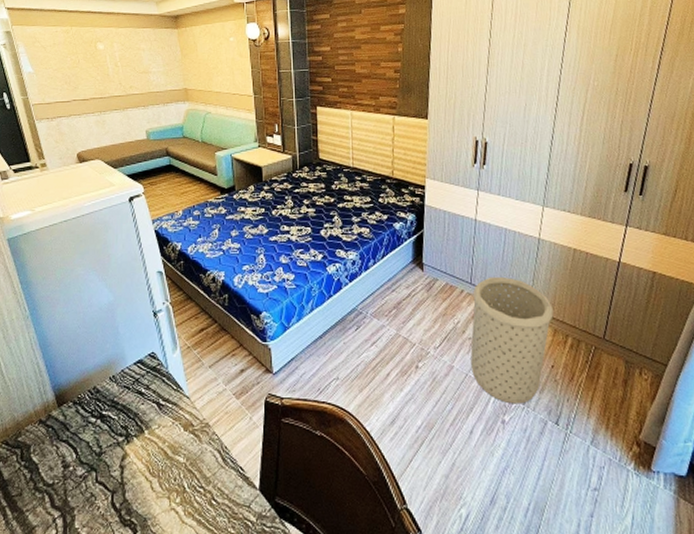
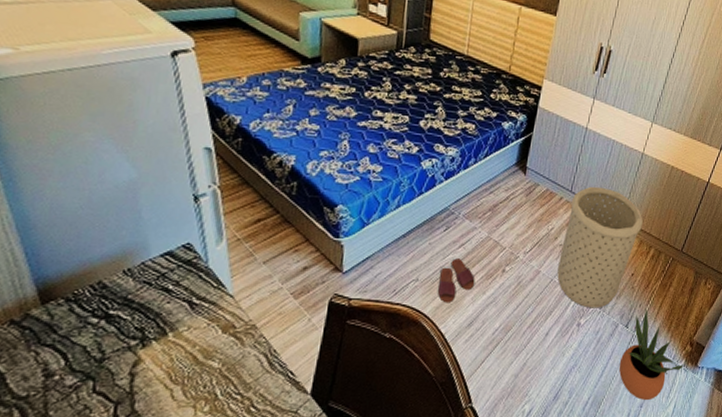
slippers: none [358,356,391,401] -> present [438,258,475,303]
potted plant: none [556,405,634,508] -> present [619,310,684,400]

